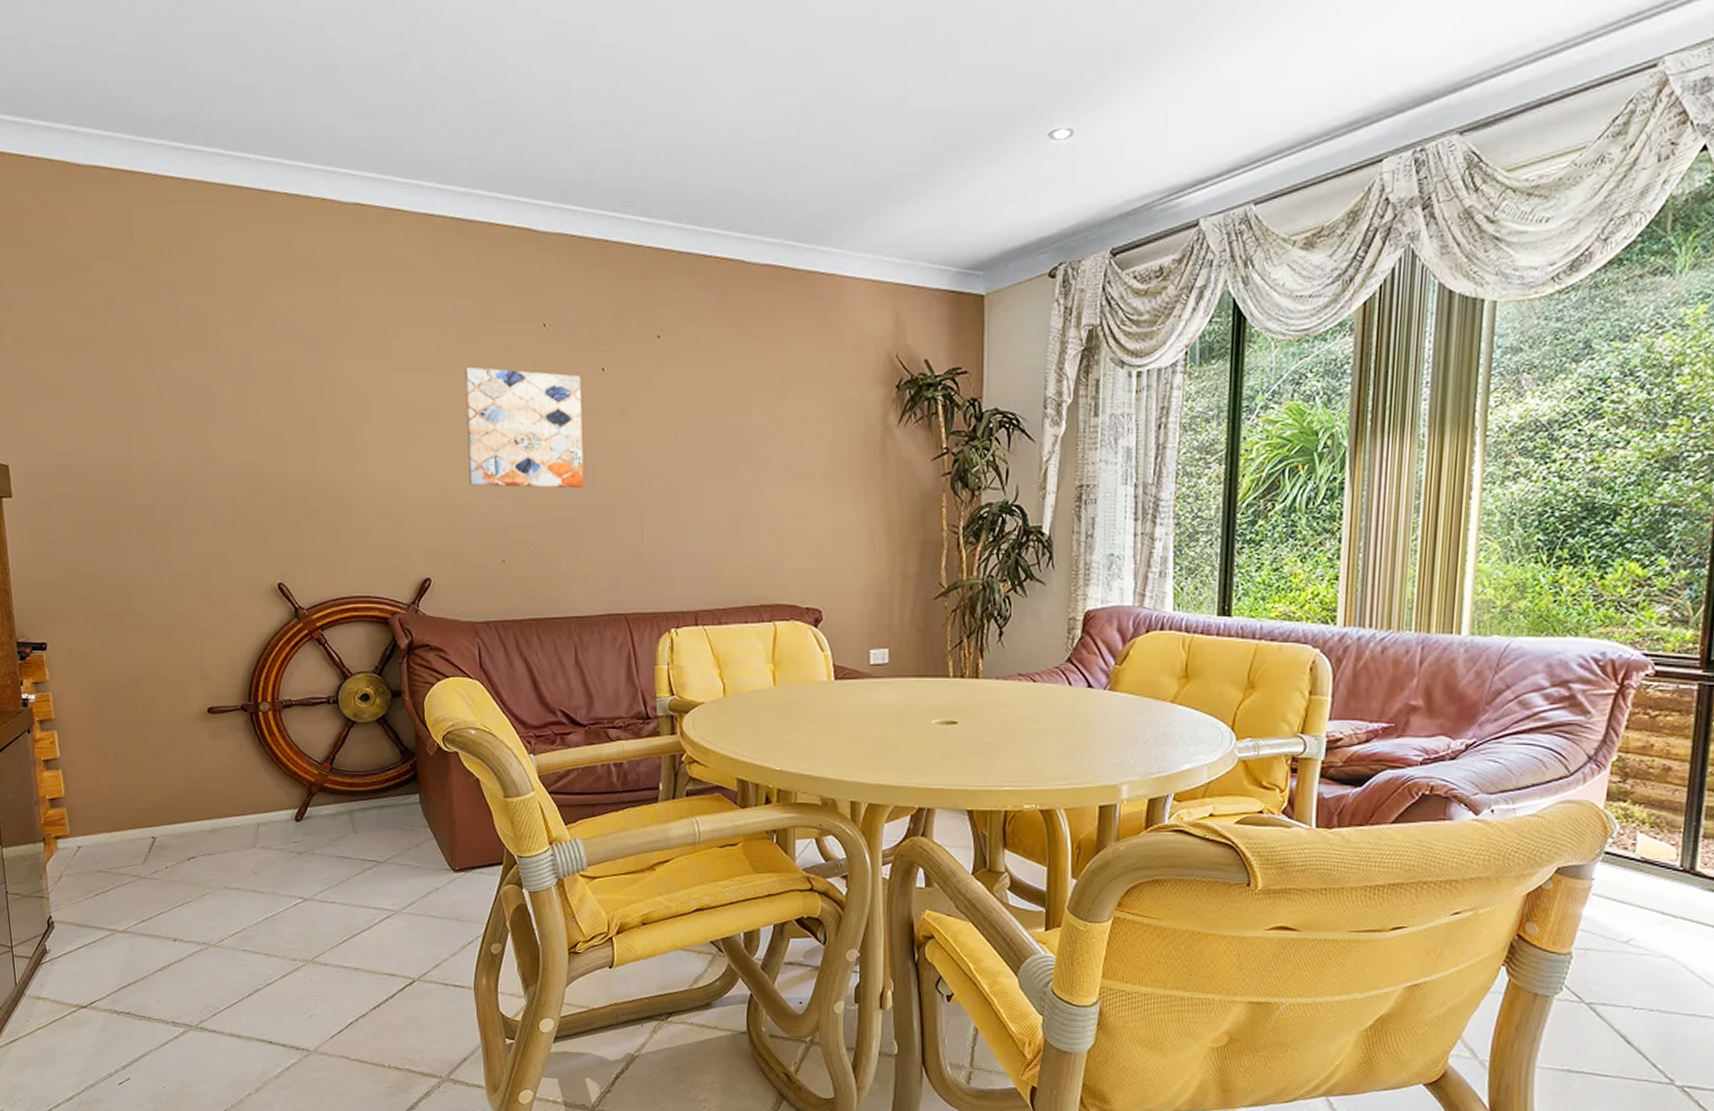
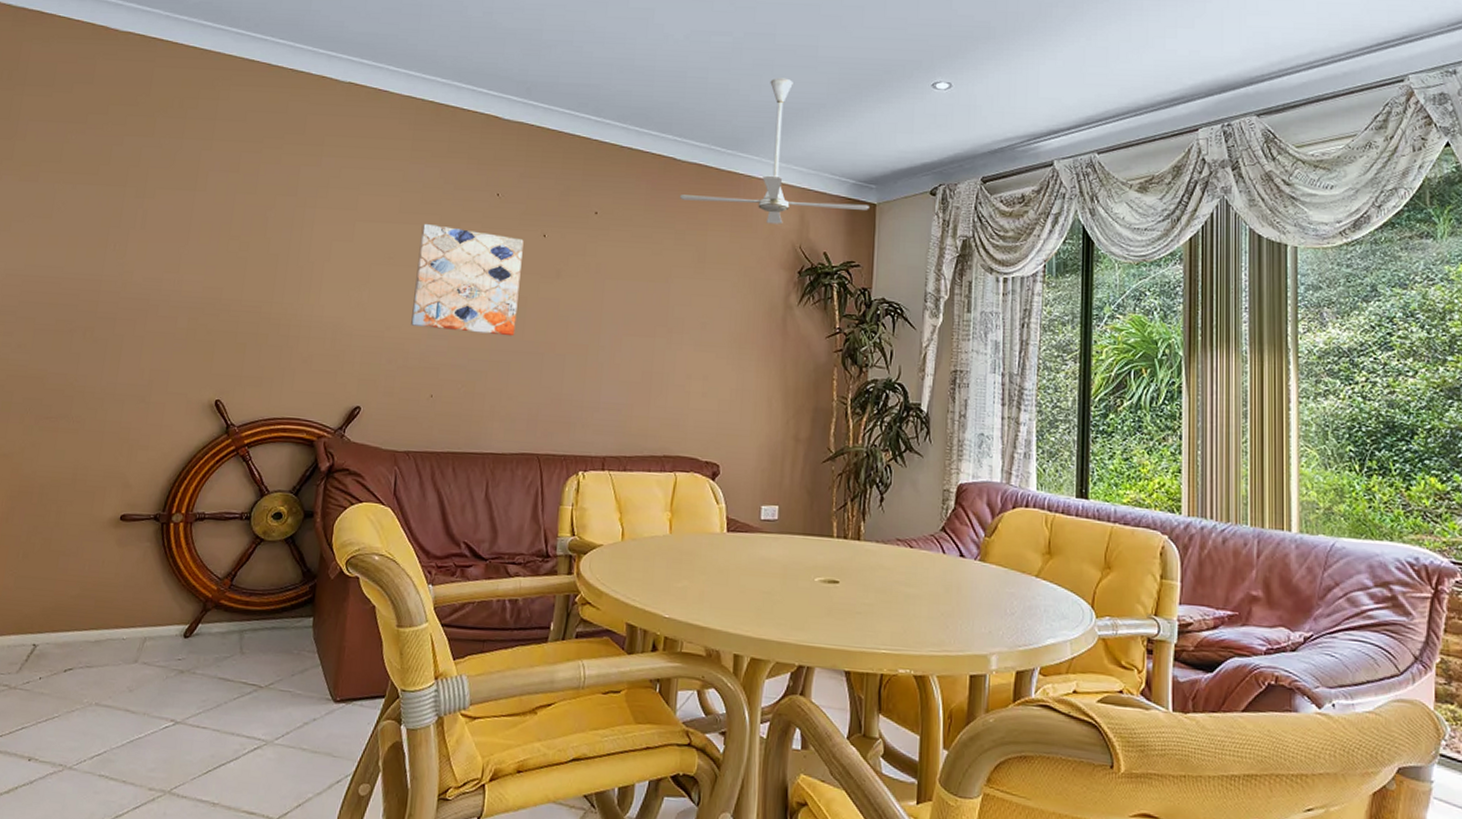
ceiling fan: none [752,144,976,331] -> present [679,77,869,224]

